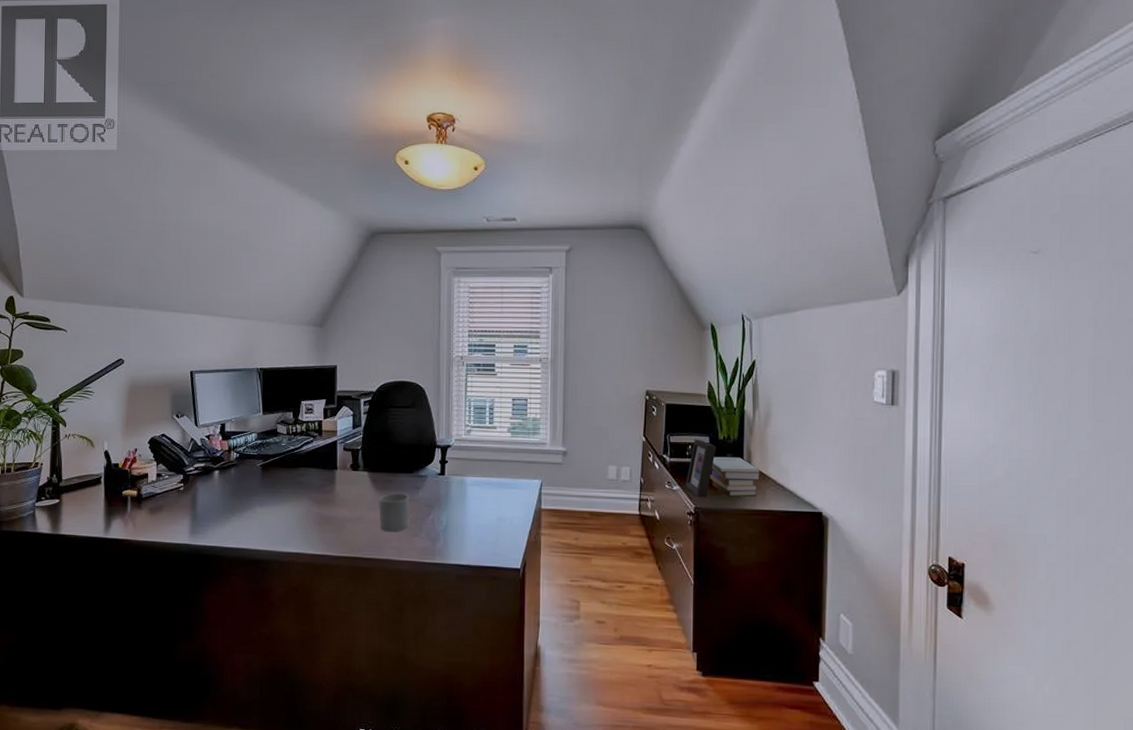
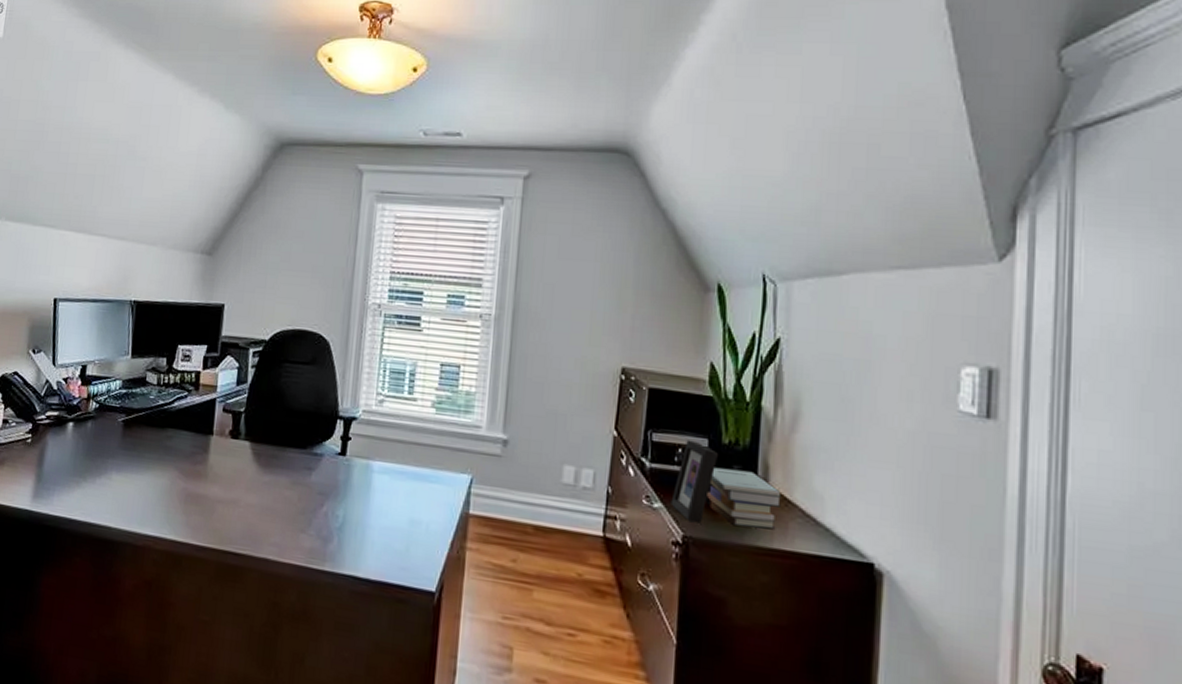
mug: present [378,492,410,532] -> none [258,472,299,524]

